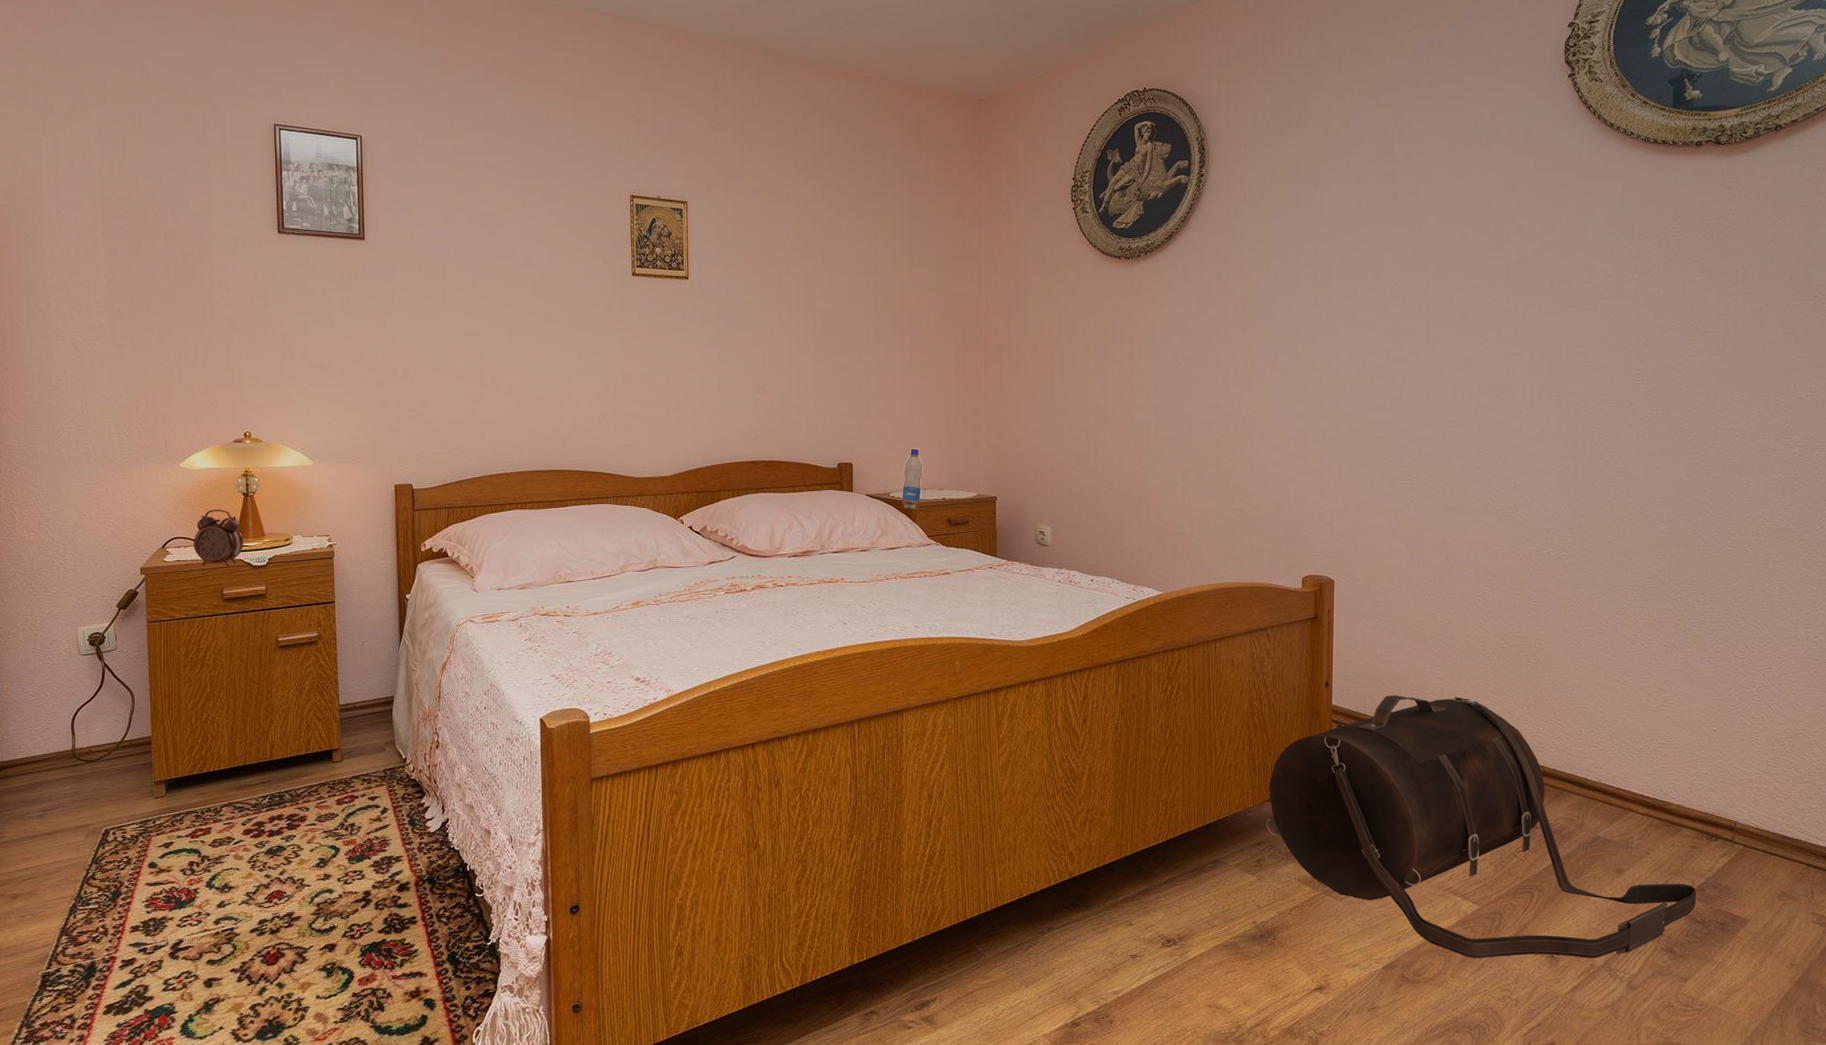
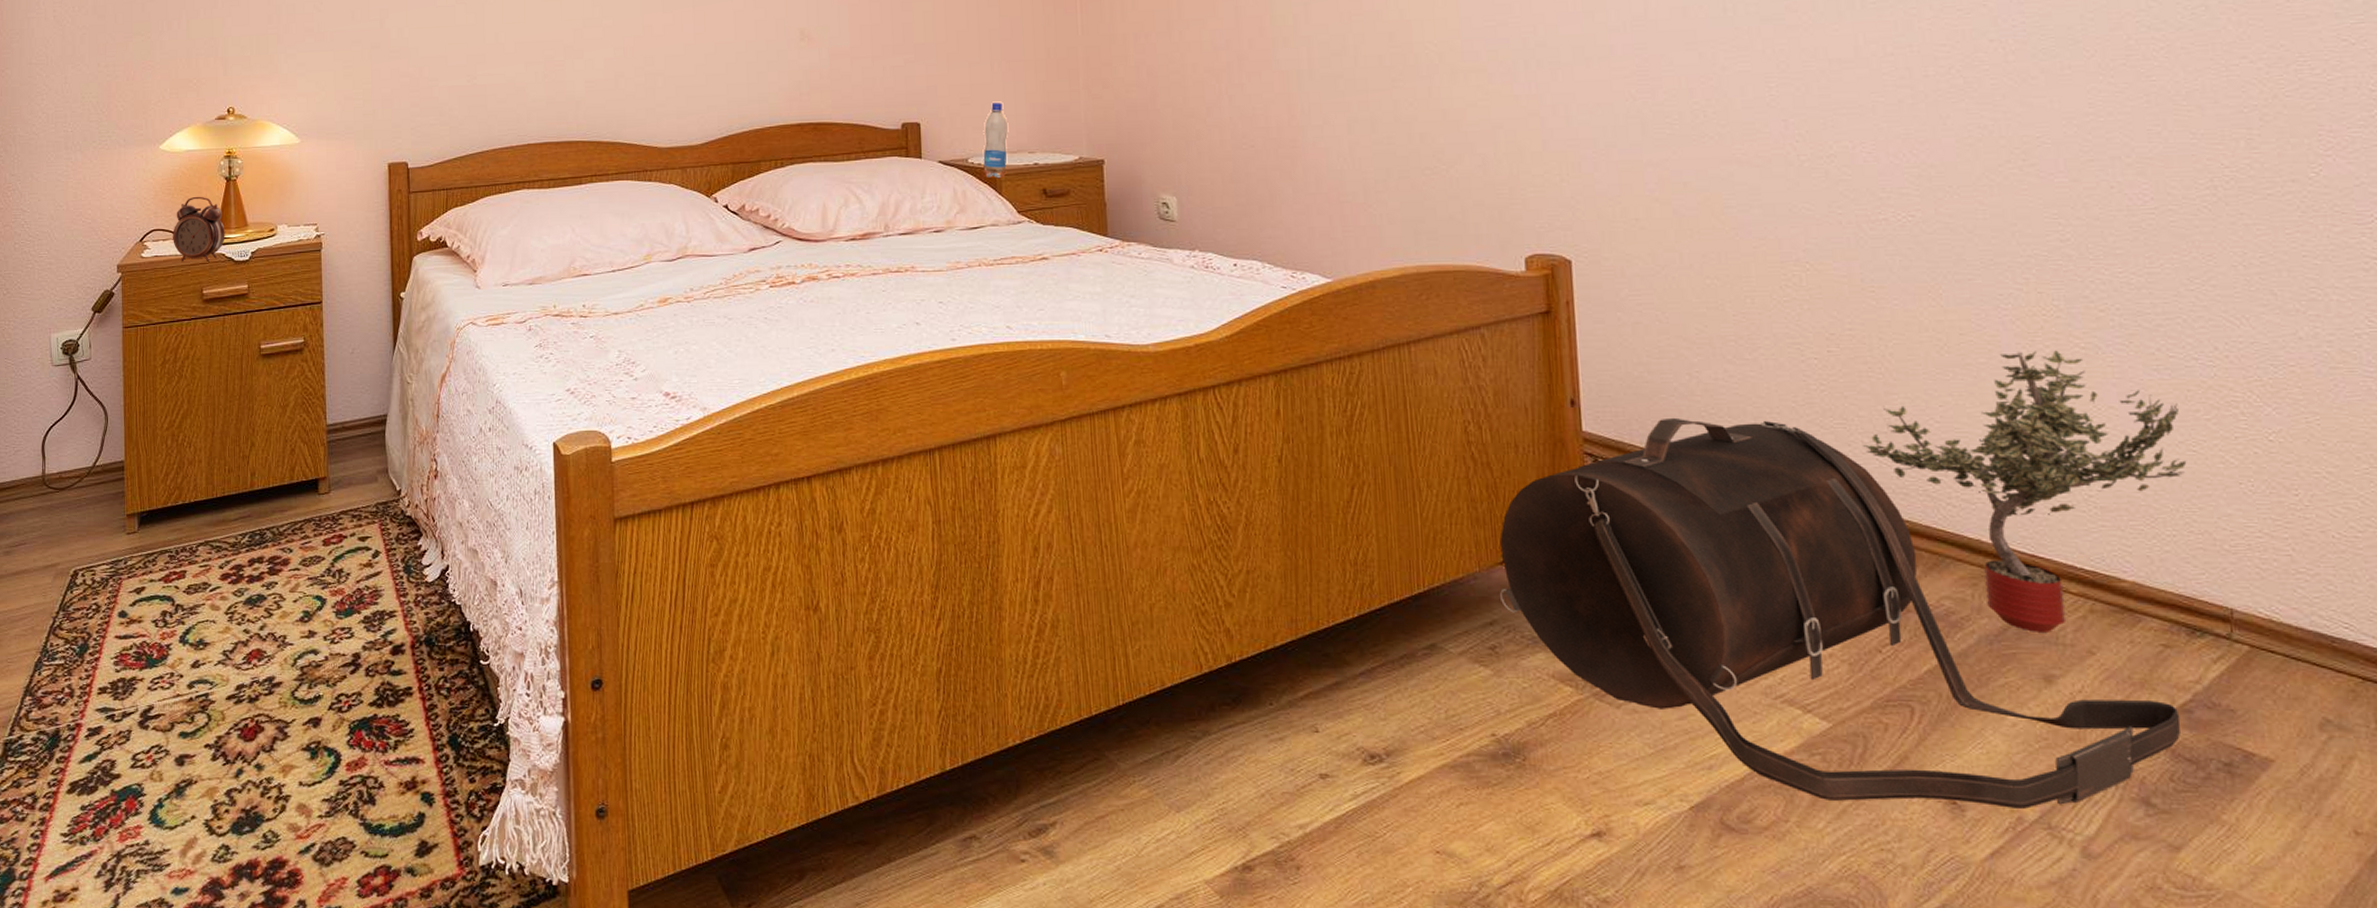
potted tree: none [1518,647,1720,840] -> present [1863,350,2187,632]

